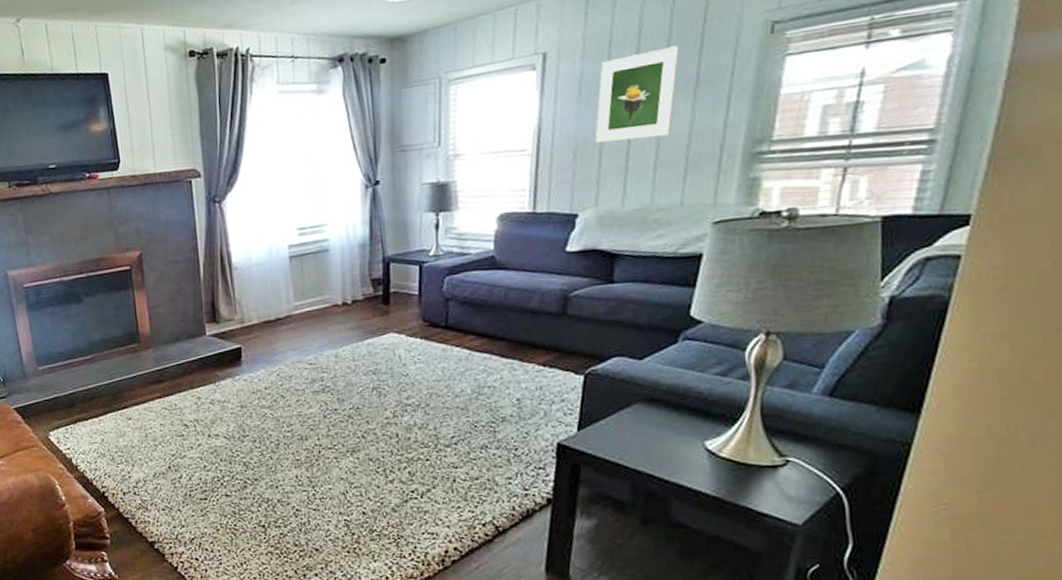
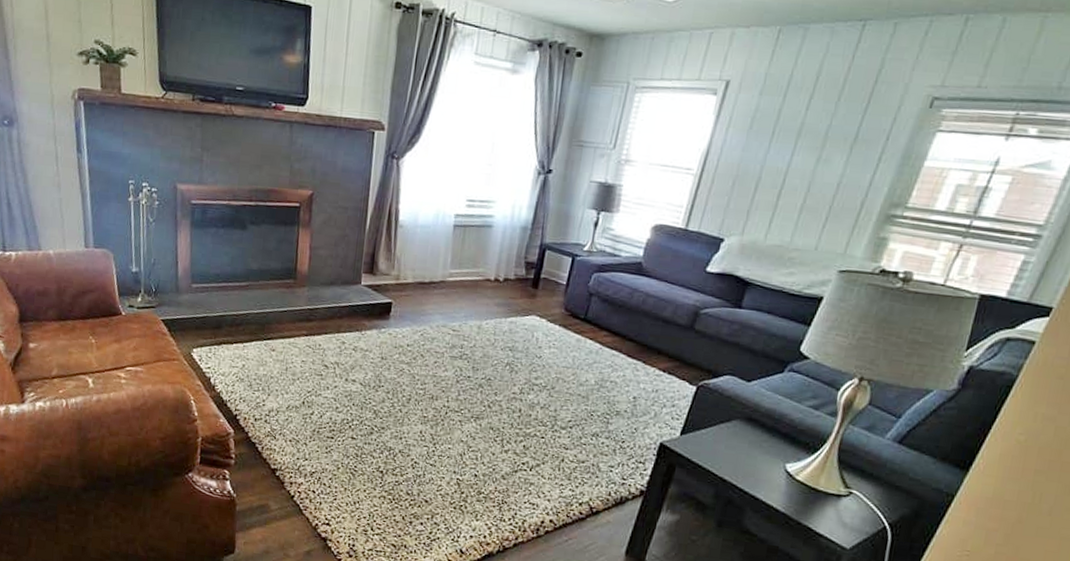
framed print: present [595,45,681,143] -> none [754,100,849,183]

